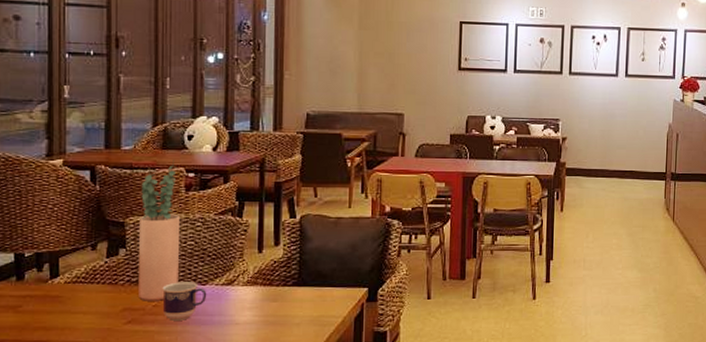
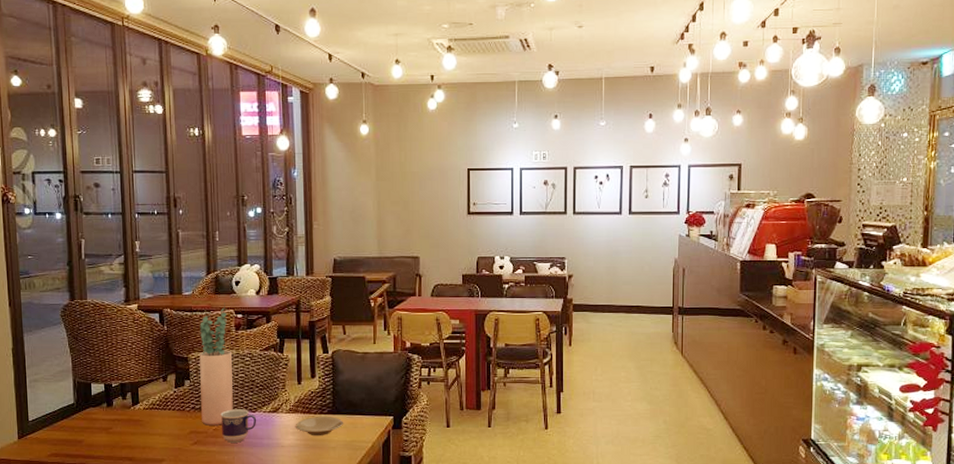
saucer: none [253,289,311,311] -> present [295,417,344,435]

